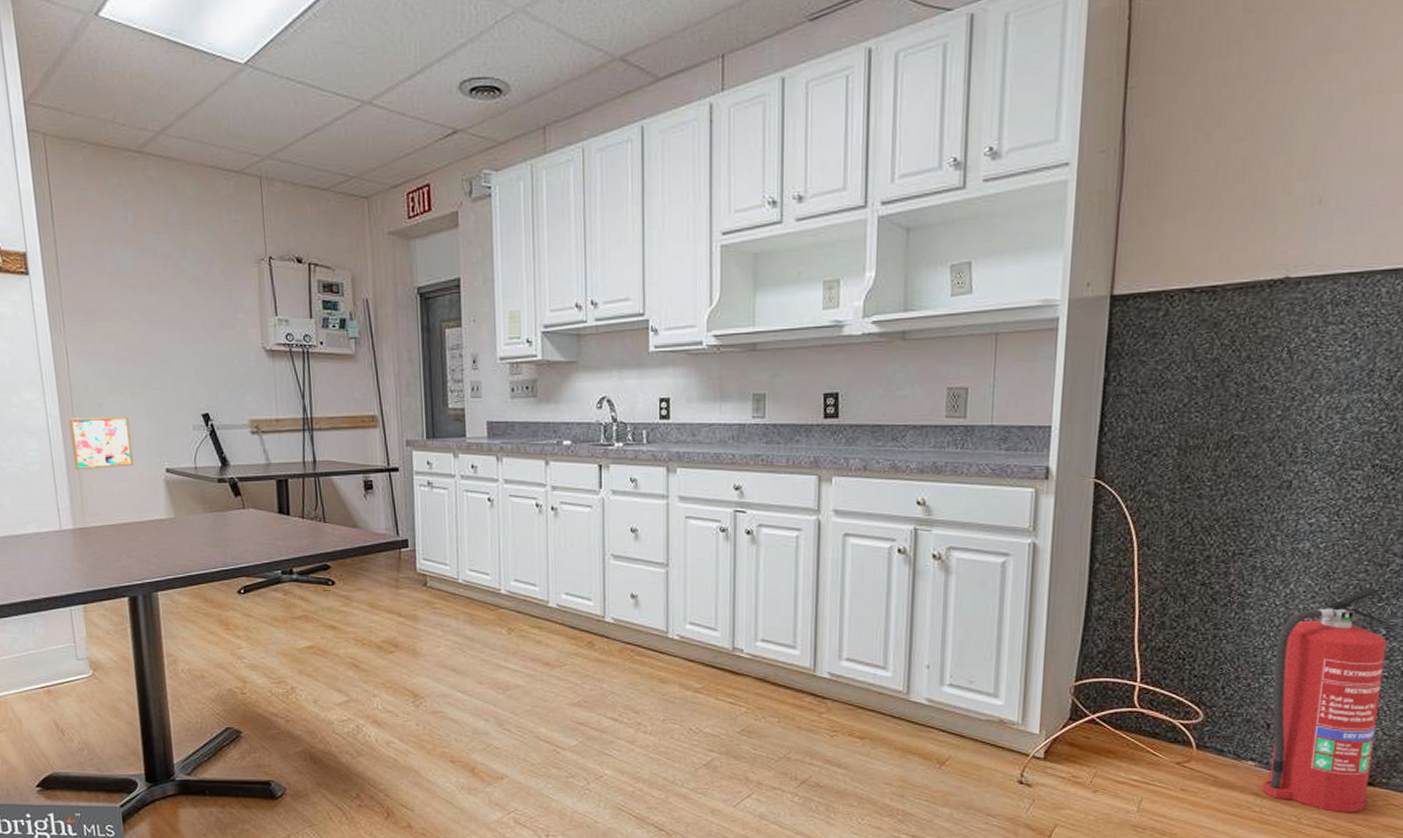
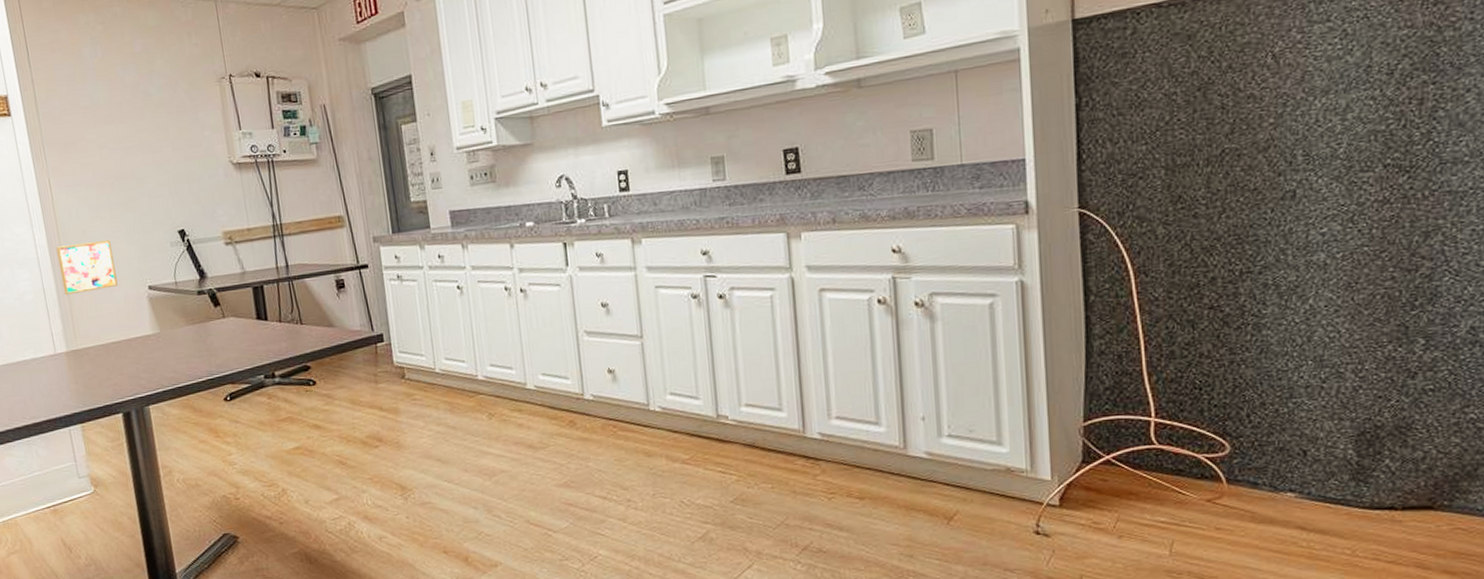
fire extinguisher: present [1261,588,1387,813] -> none [1301,295,1430,542]

